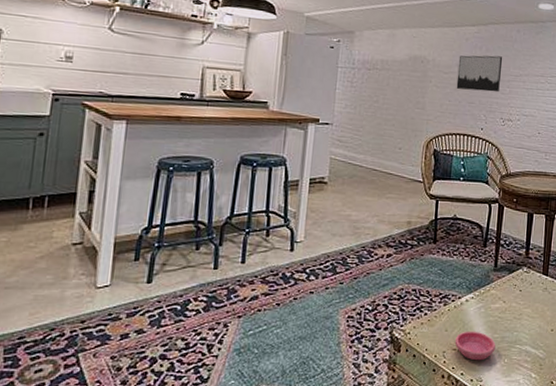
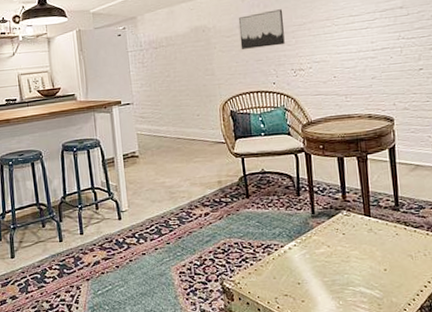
saucer: present [454,331,496,361] -> none [284,276,328,305]

